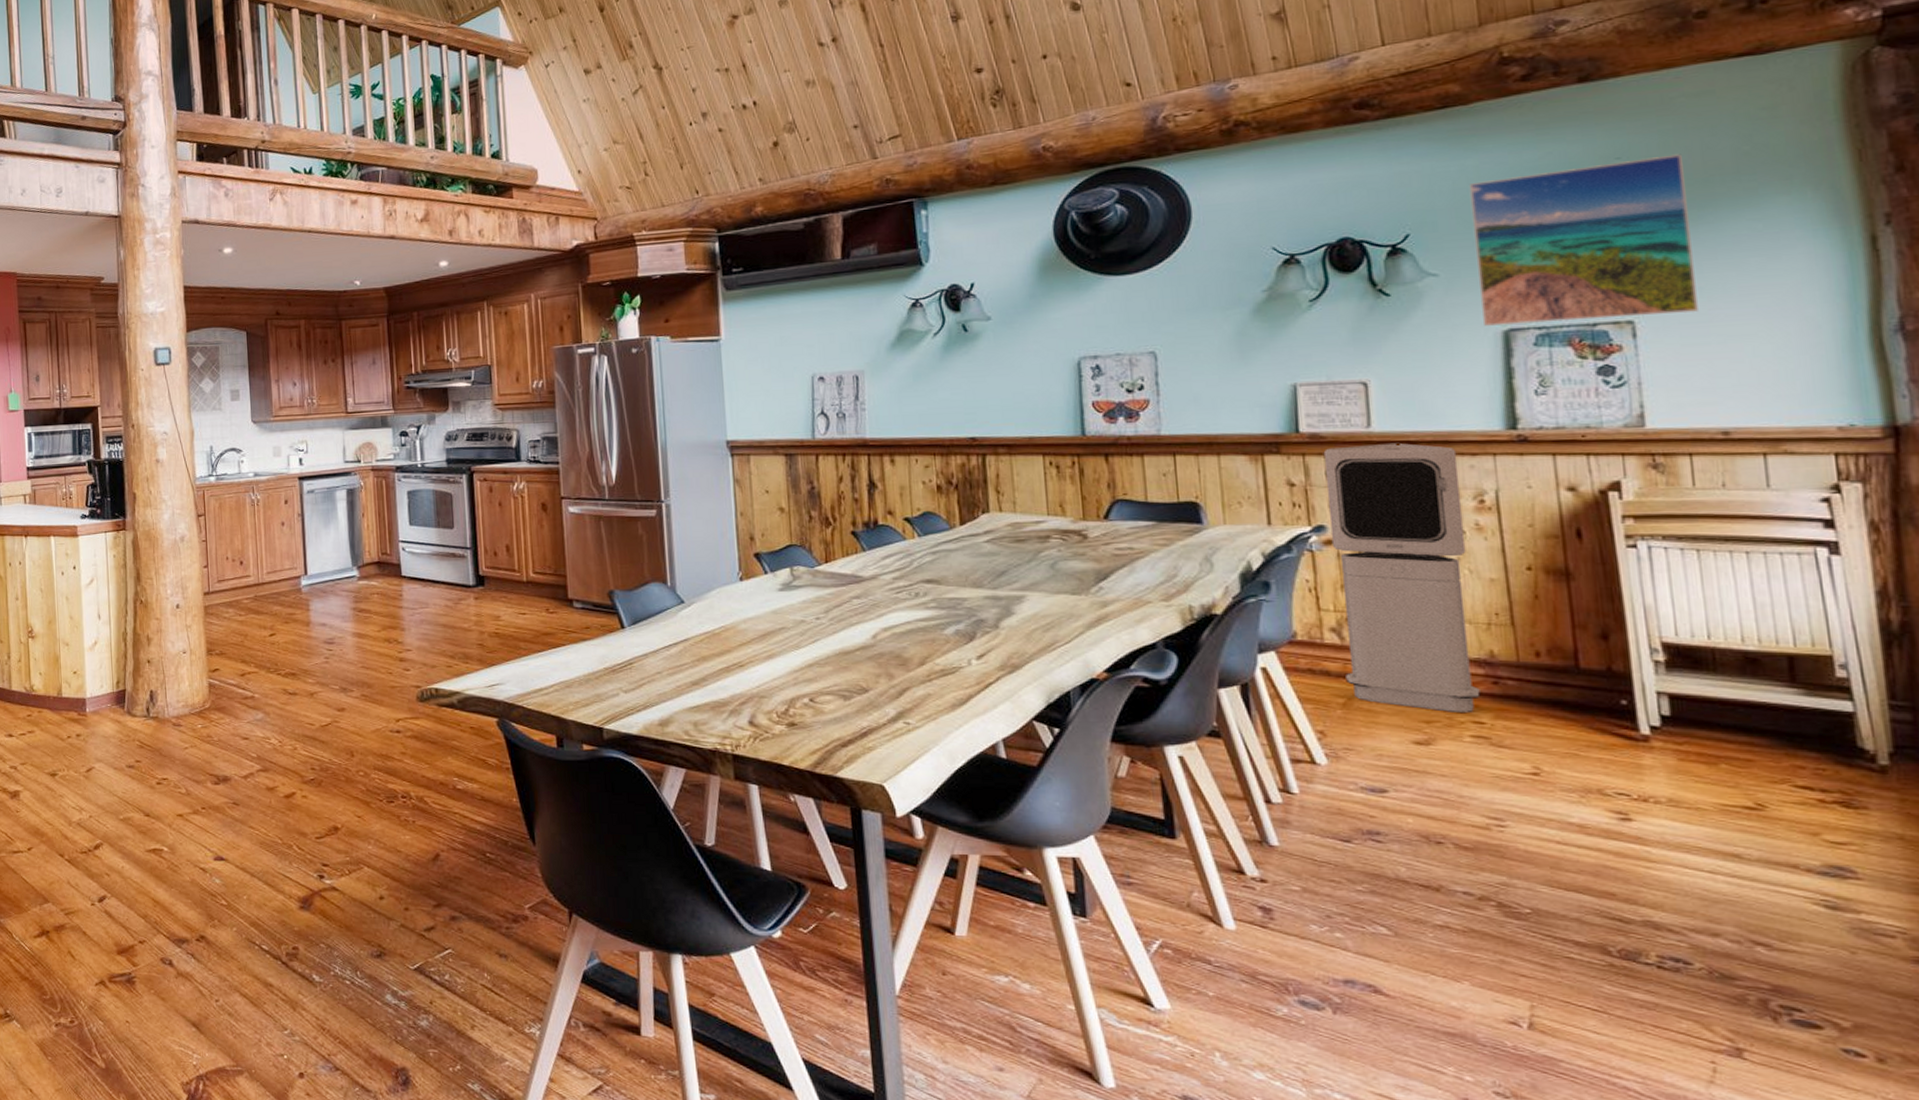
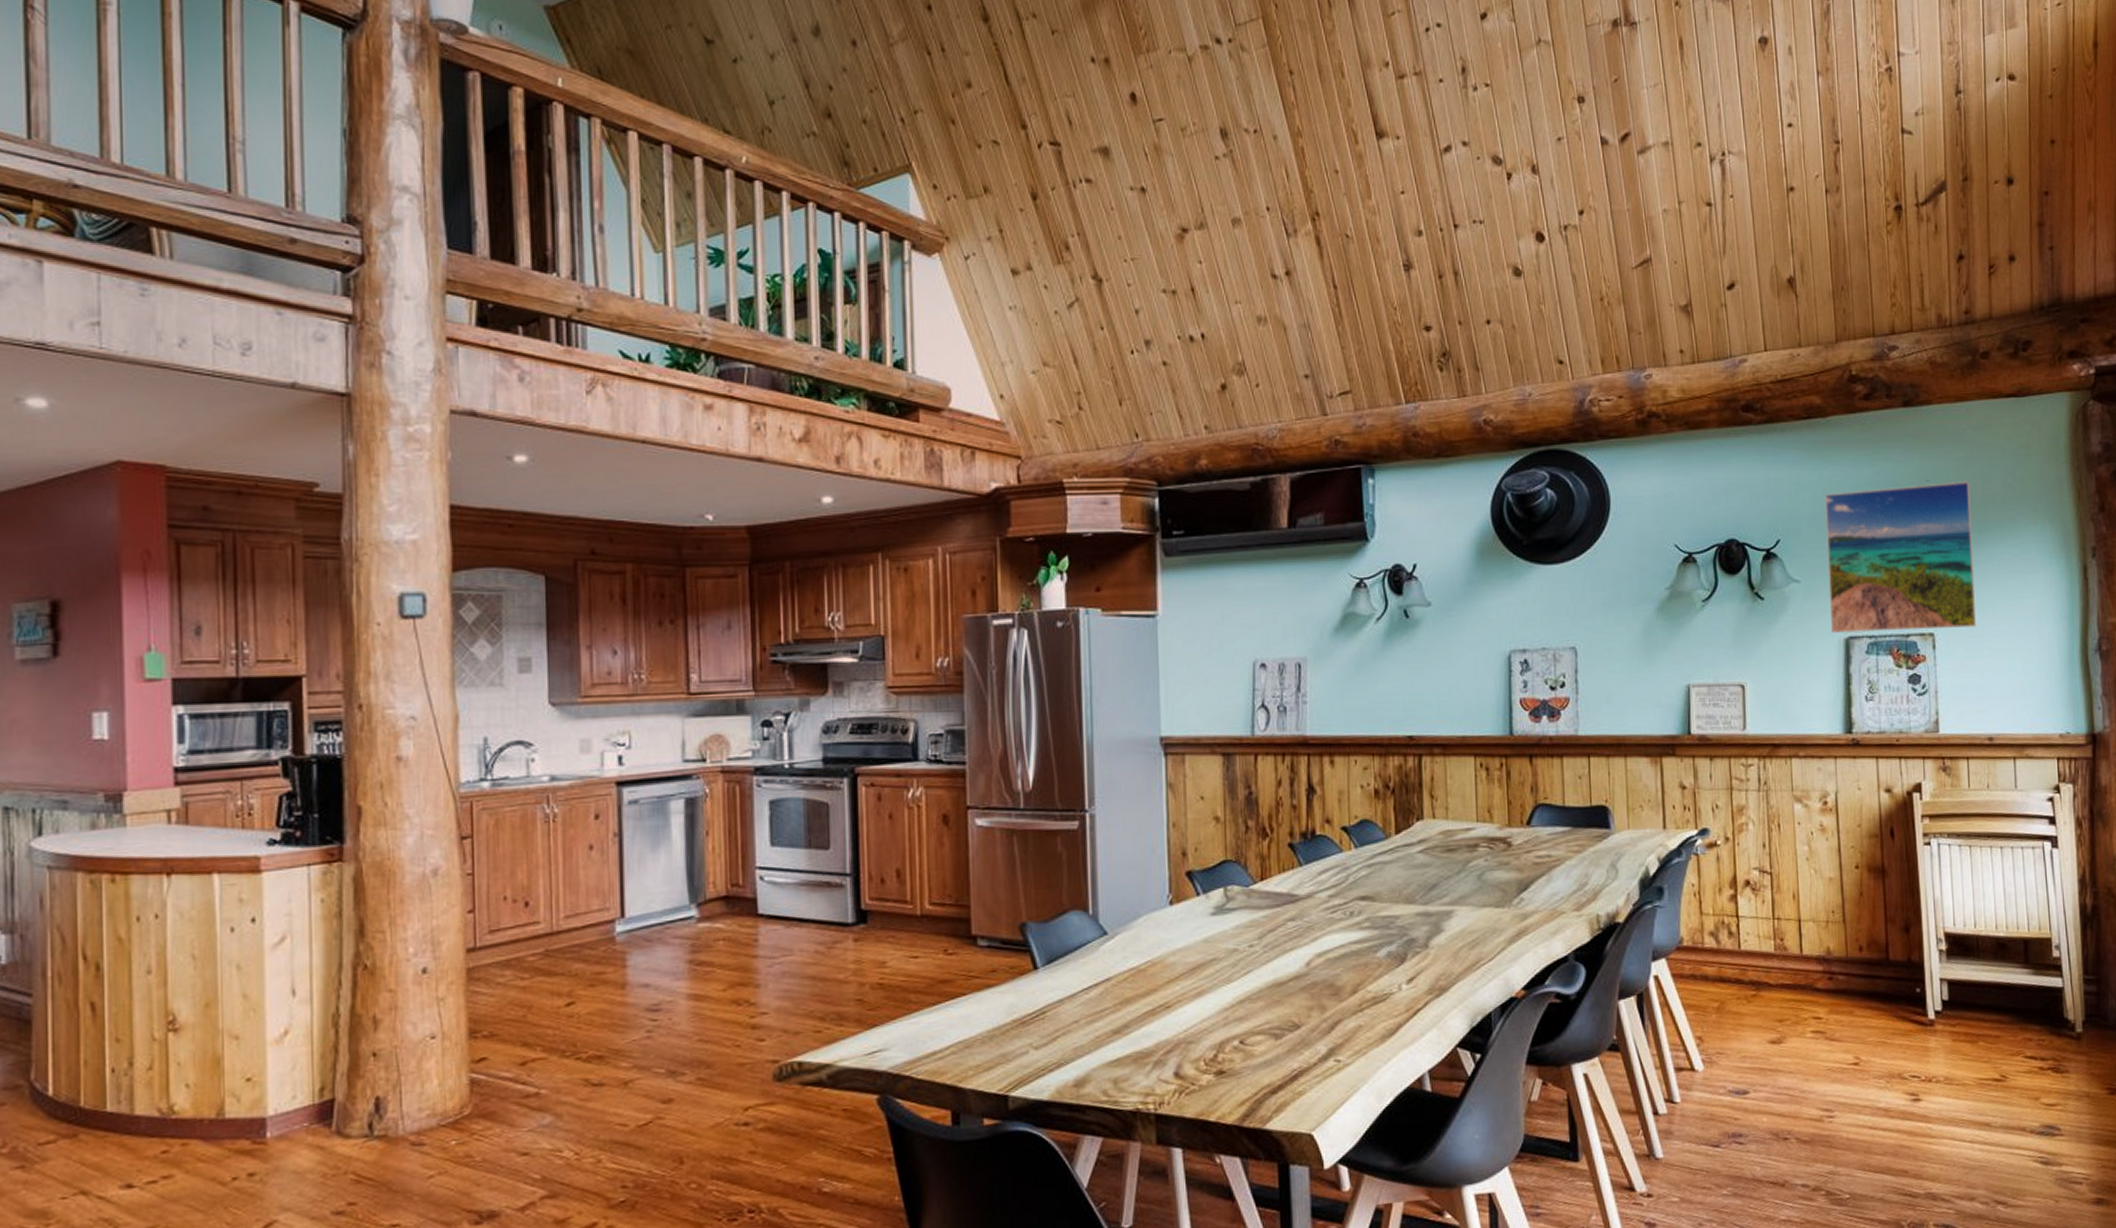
air purifier: present [1323,442,1481,714] -> none [1709,745,1820,1010]

